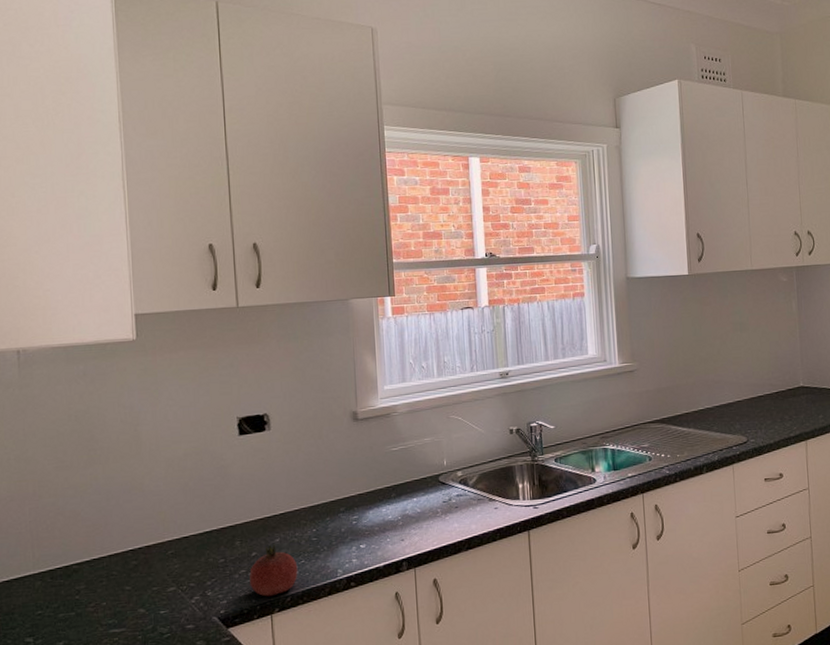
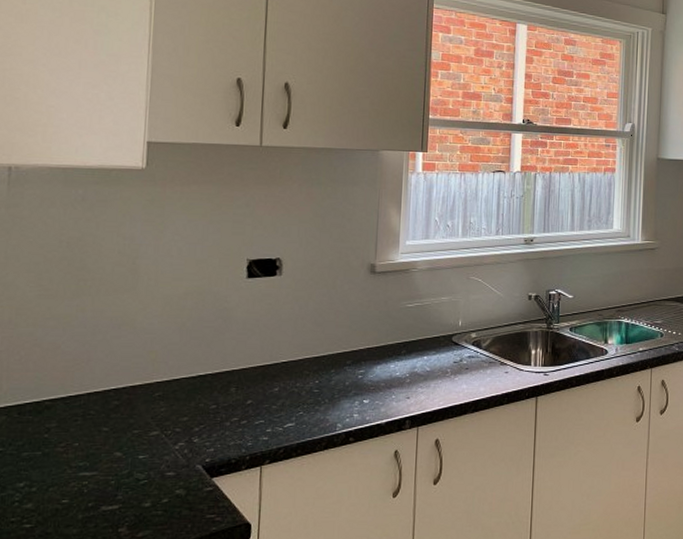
fruit: present [249,544,298,597] -> none [241,393,295,447]

